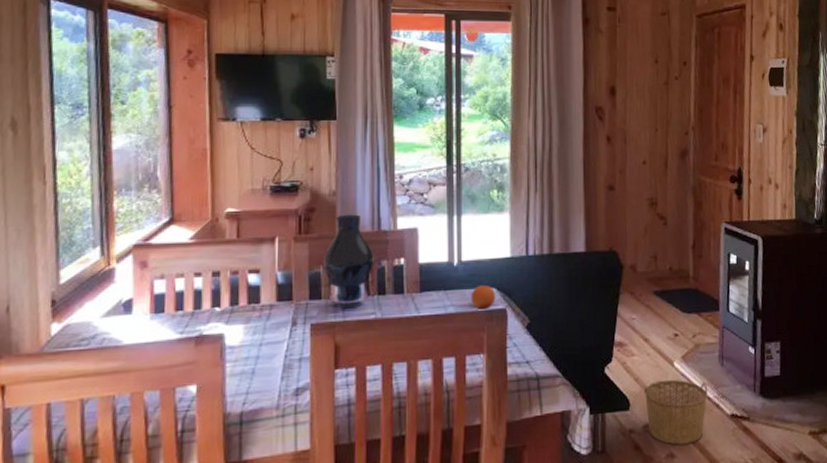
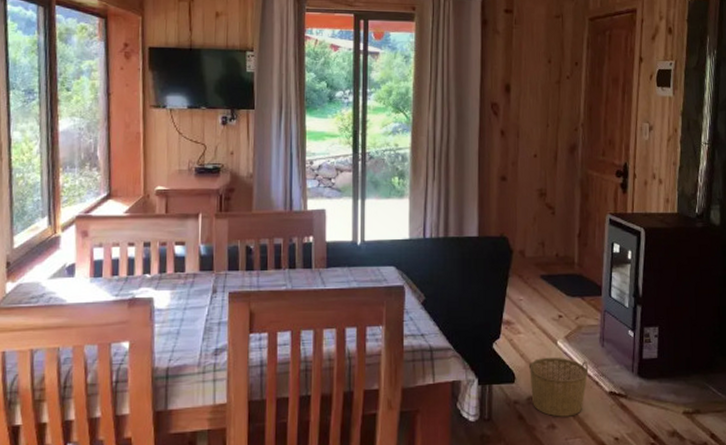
vase: present [322,214,374,309] -> none [240,195,286,280]
fruit: present [470,284,496,311] -> none [372,263,395,286]

